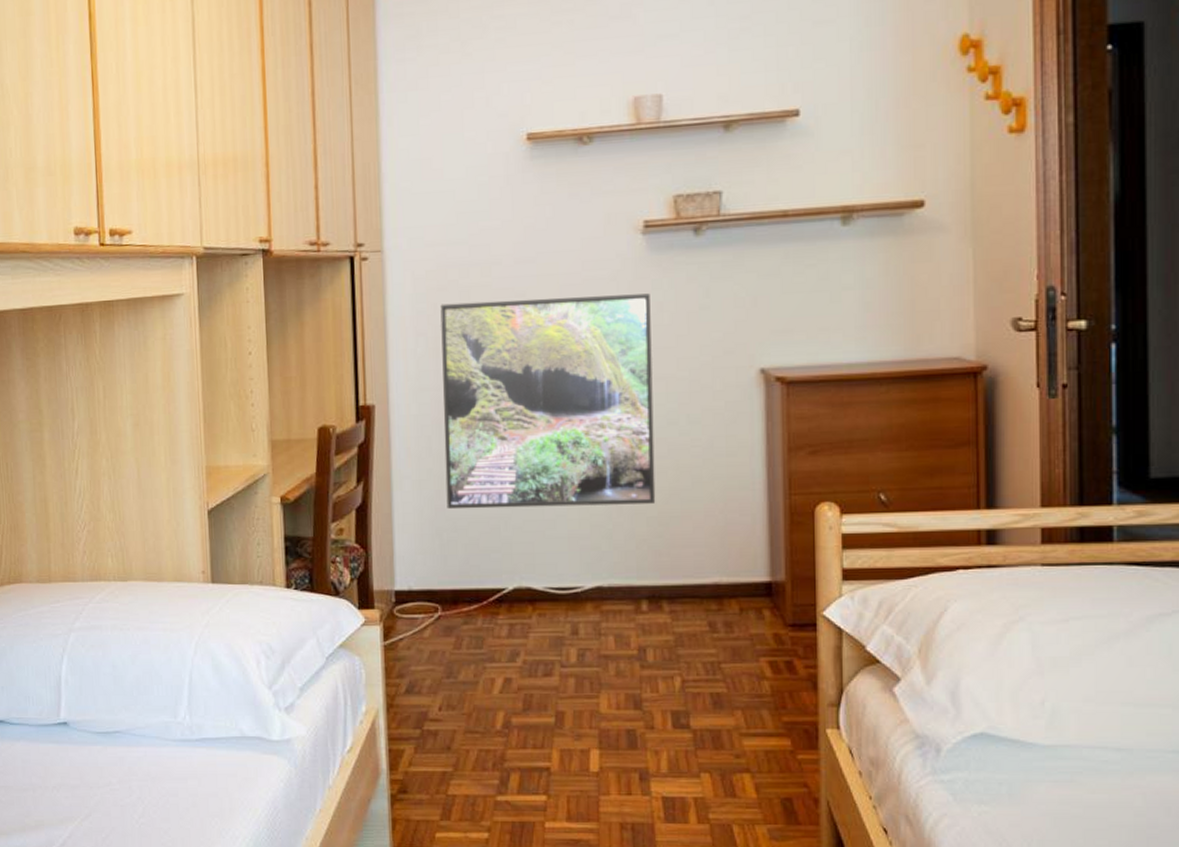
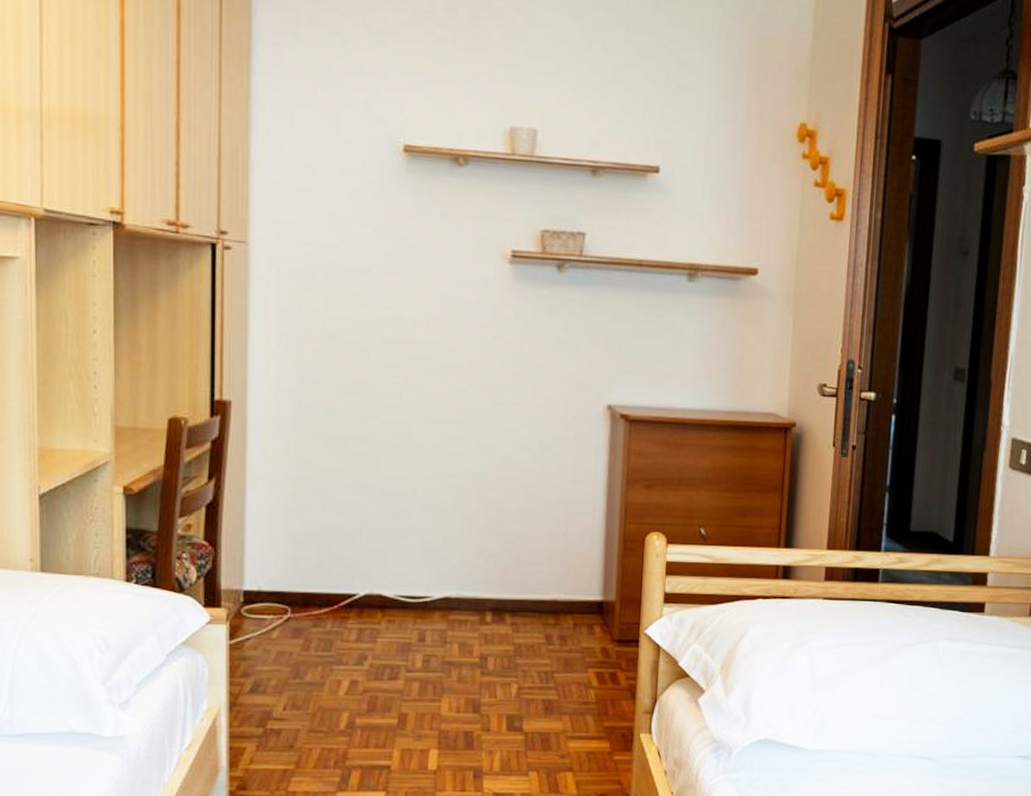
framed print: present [440,293,656,510] -> none [302,305,513,522]

